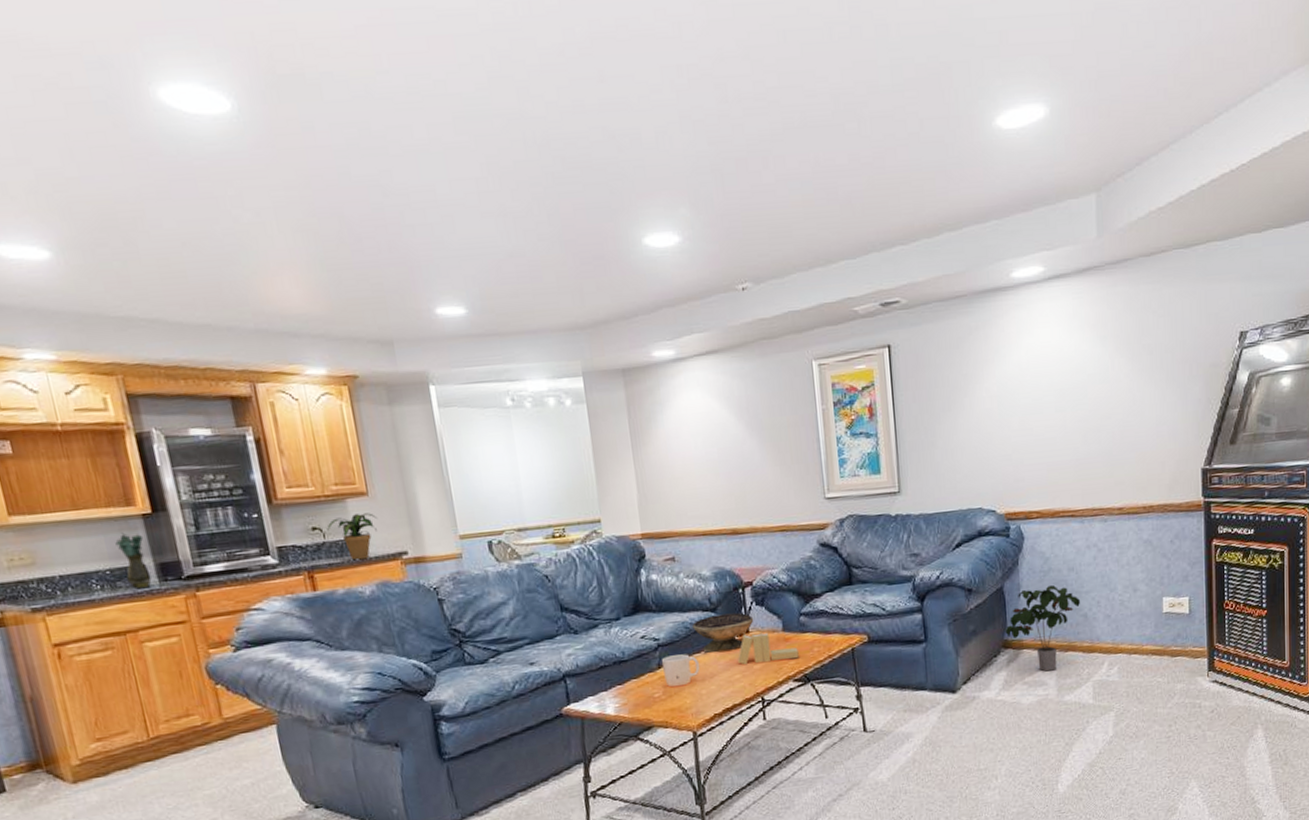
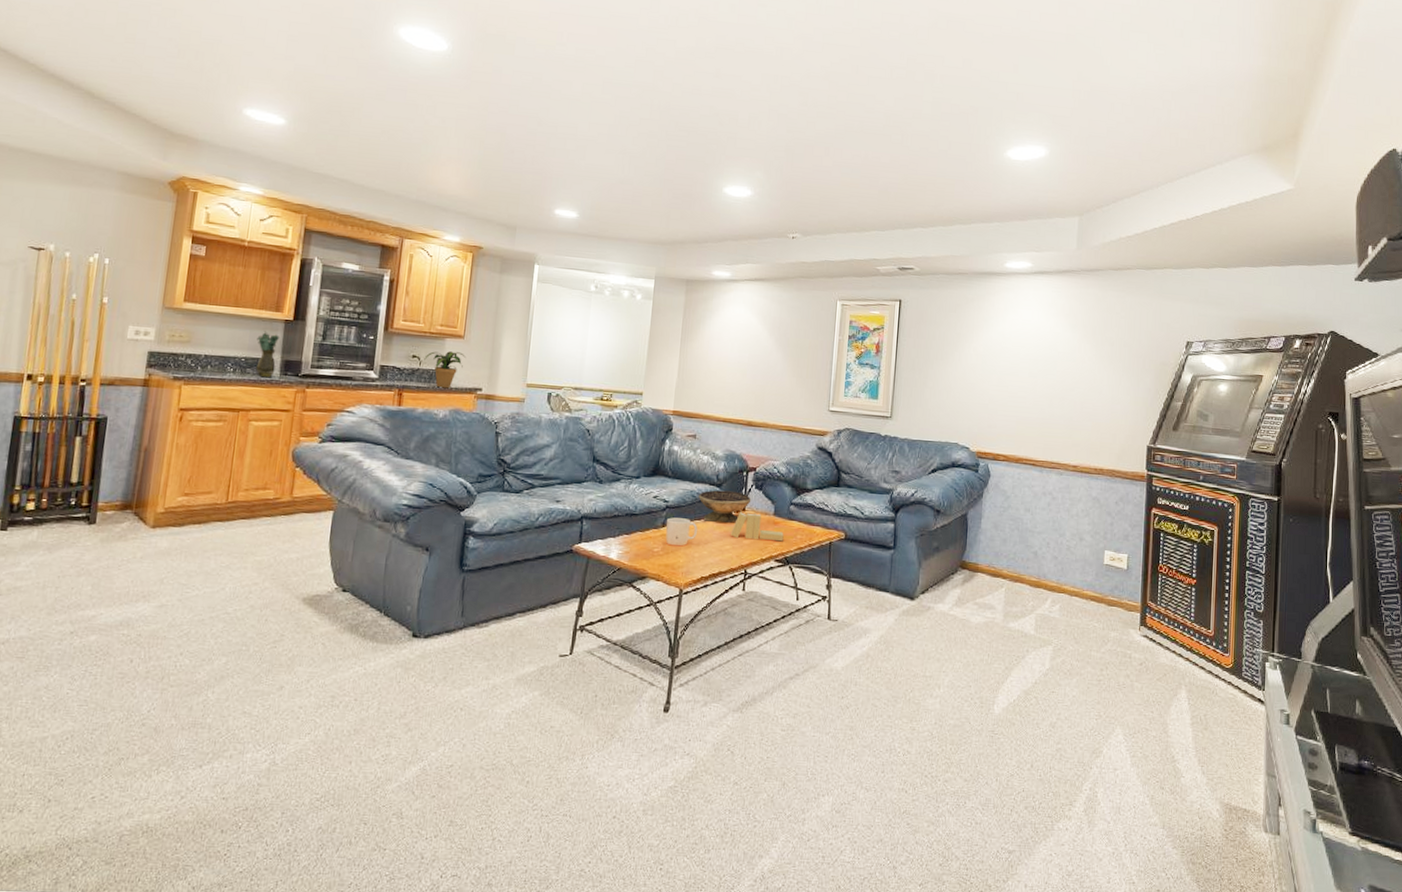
potted plant: present [1005,584,1080,672] -> none [964,519,1032,597]

